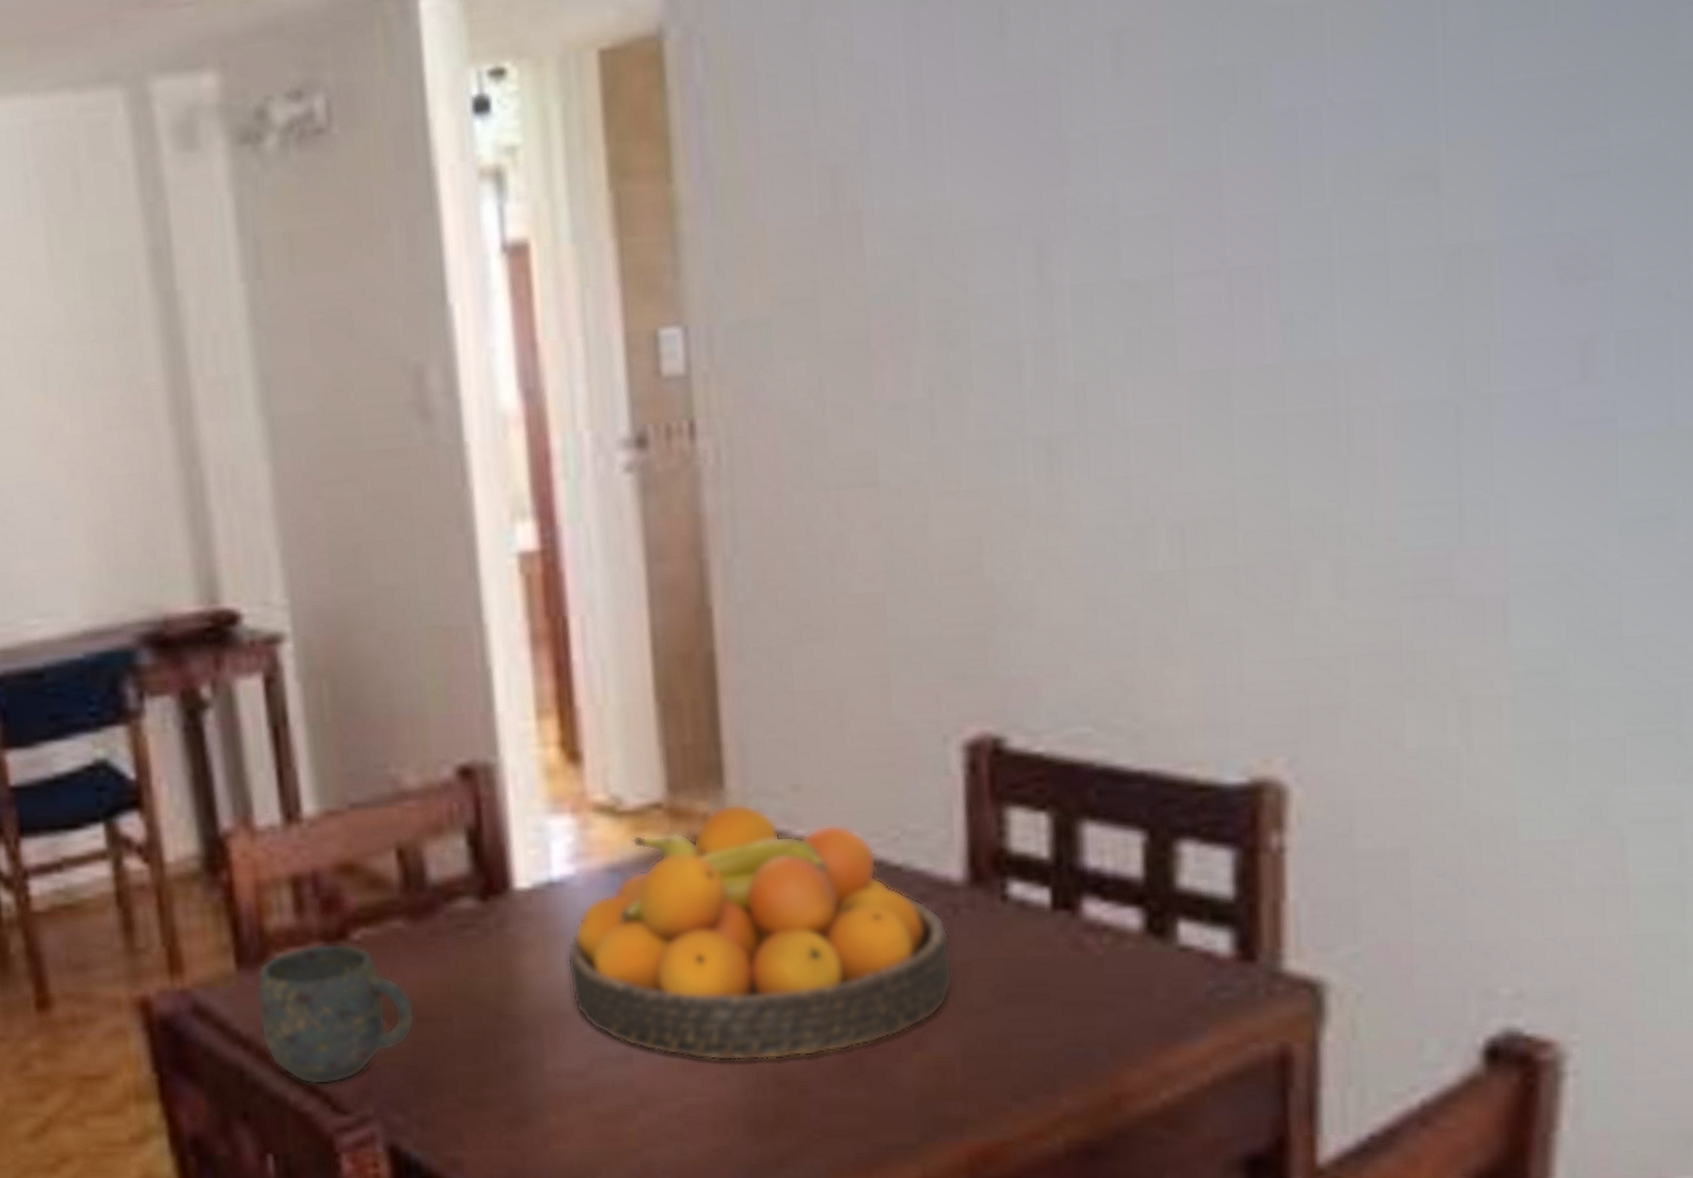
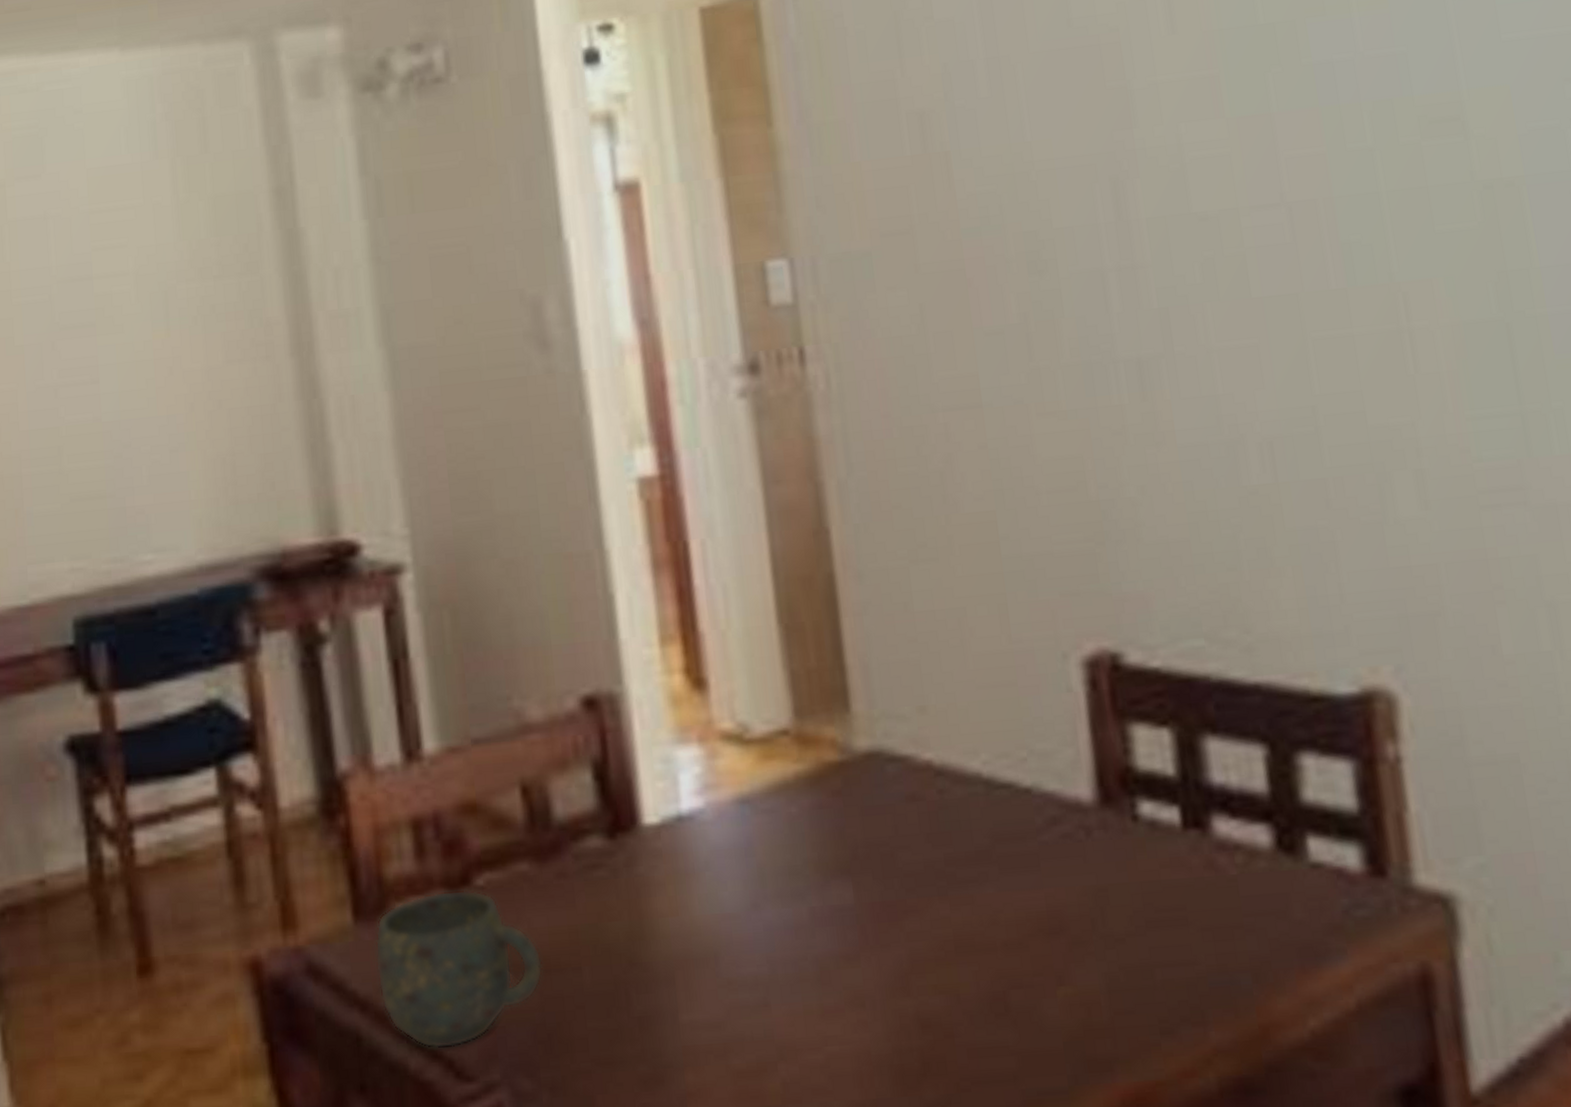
fruit bowl: present [566,803,954,1062] -> none [698,727,1092,1005]

